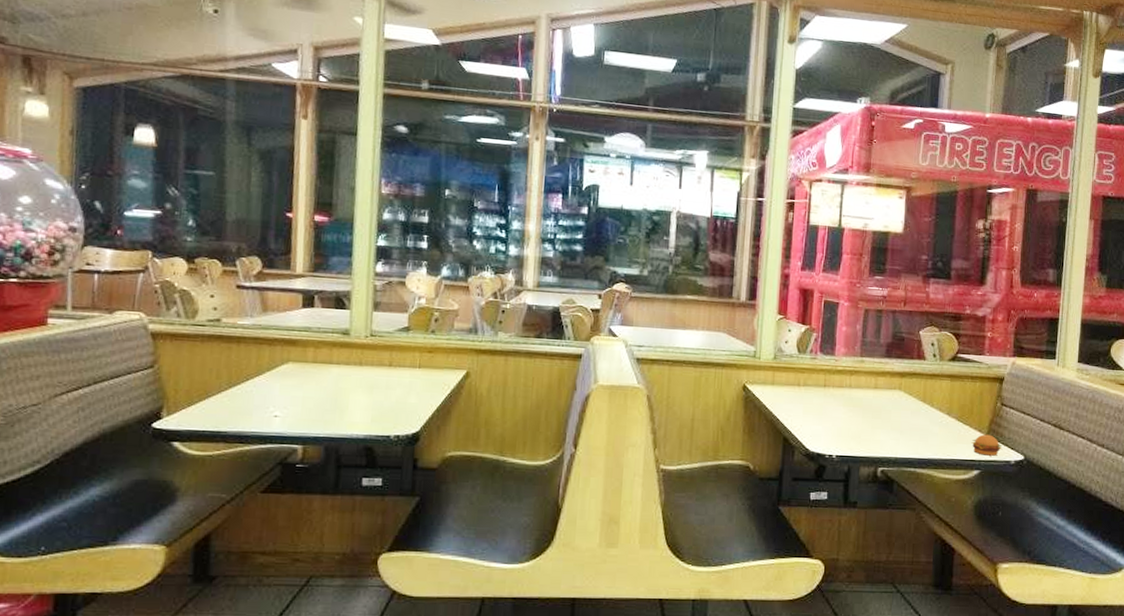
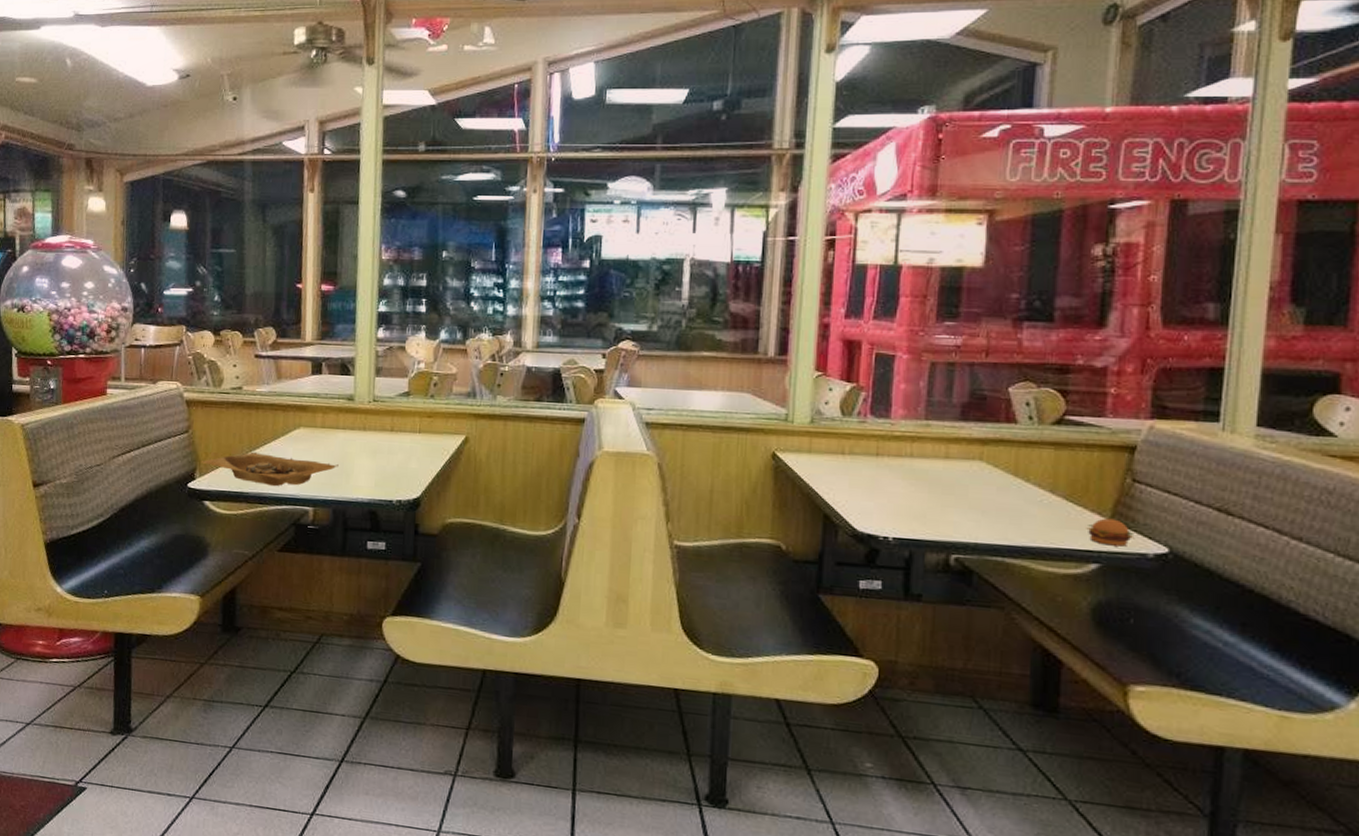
takeout container: none [168,388,332,424] -> present [200,451,339,486]

